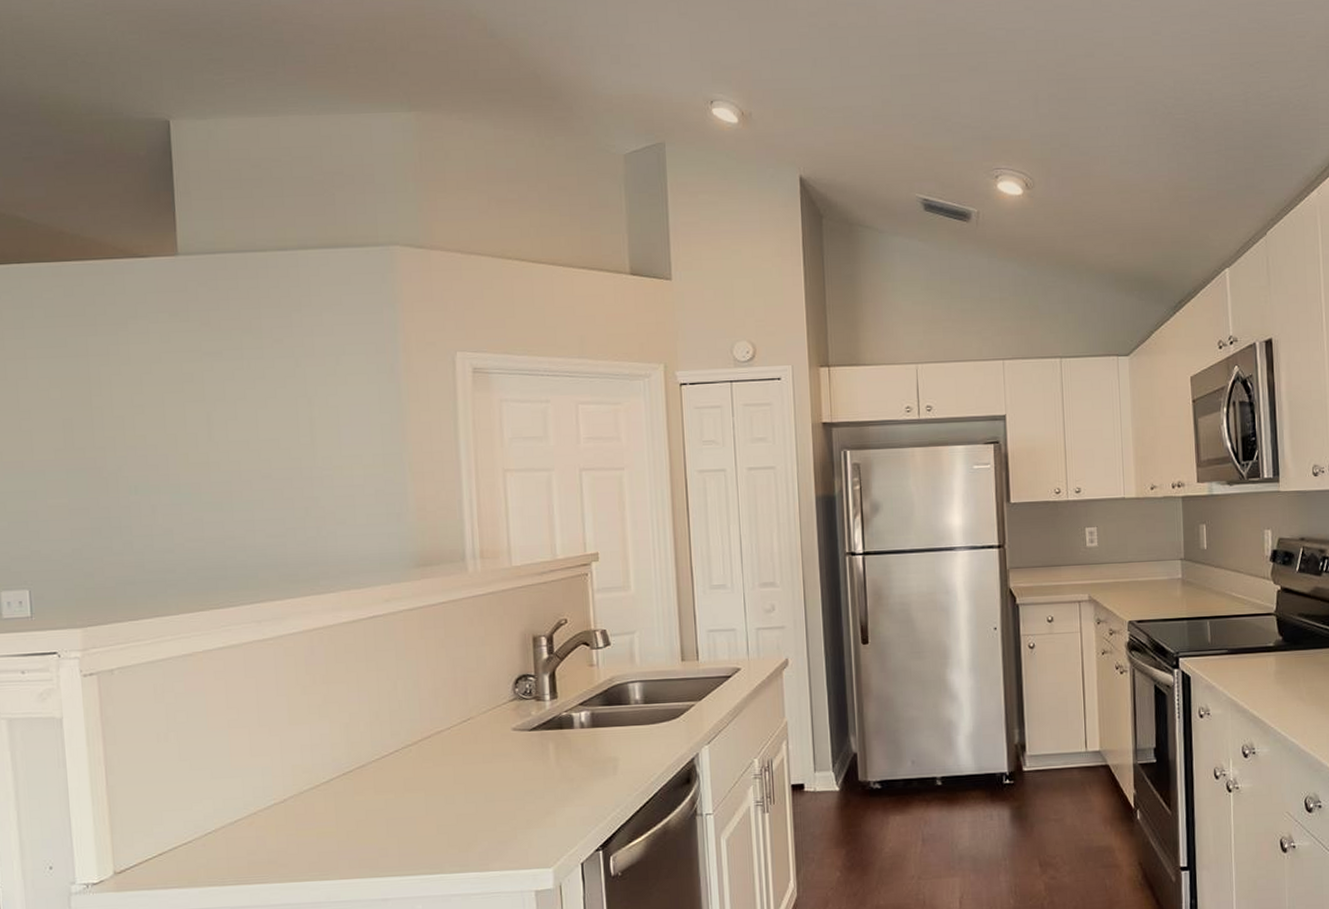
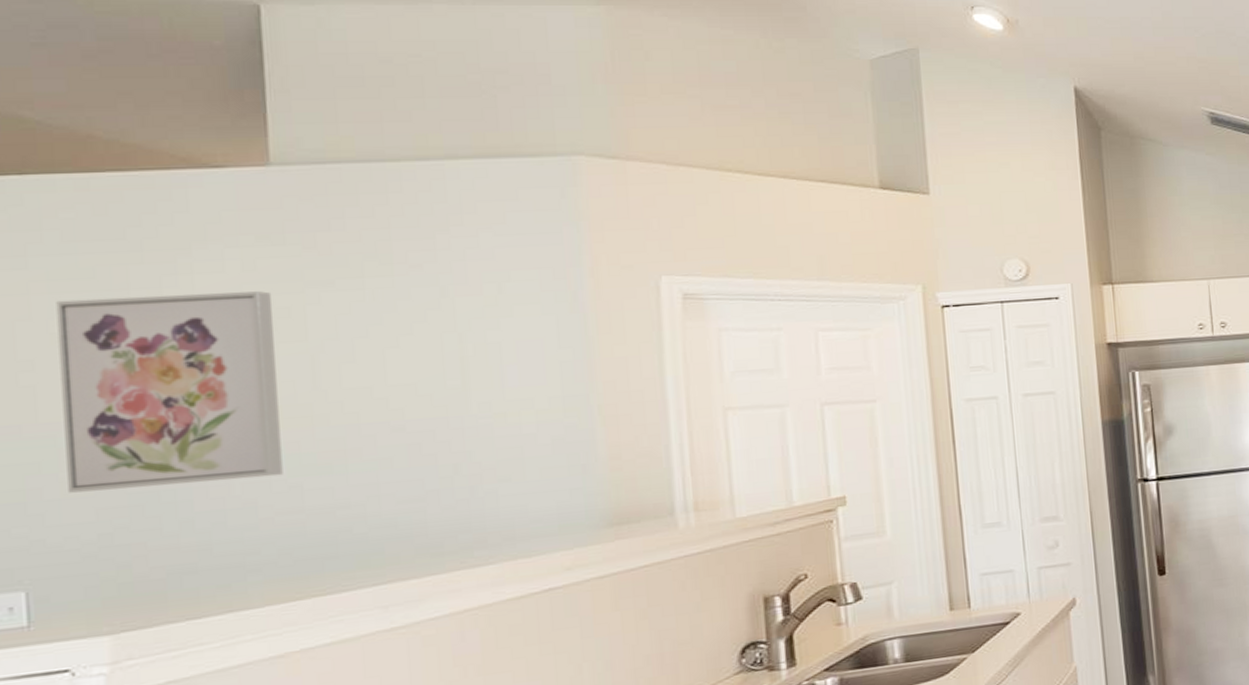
wall art: none [43,359,190,516] -> present [56,291,283,493]

